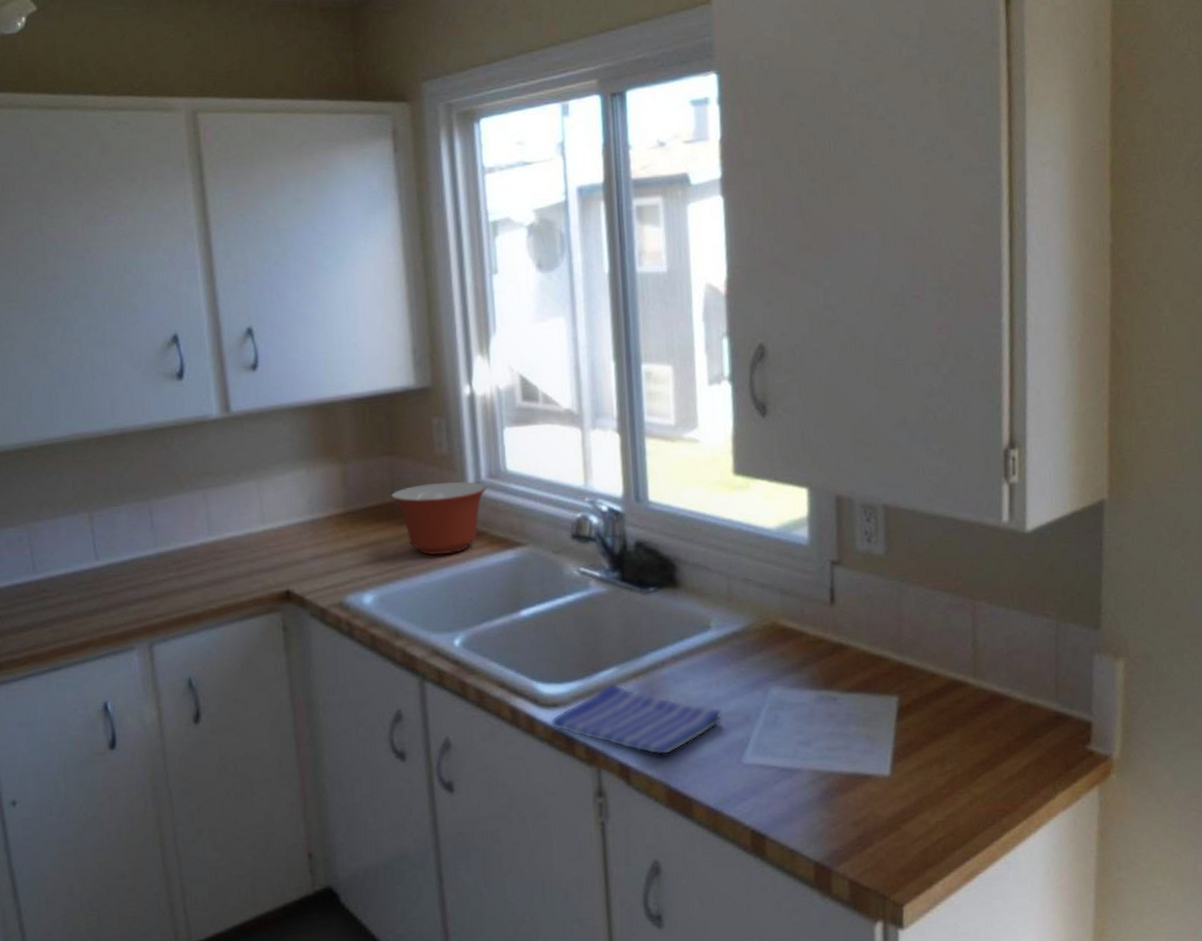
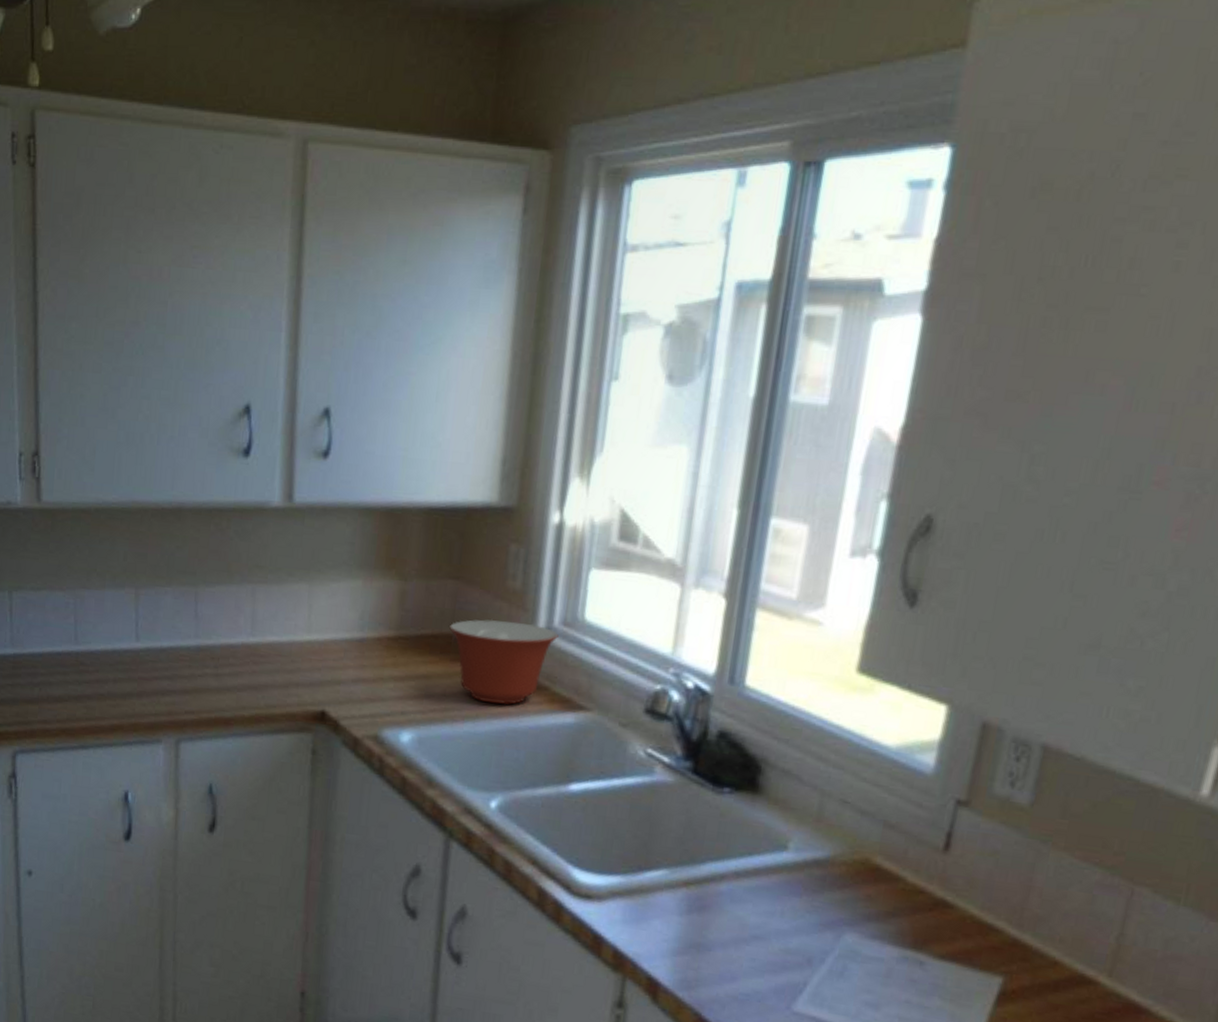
dish towel: present [550,683,723,756] -> none [579,886,781,981]

